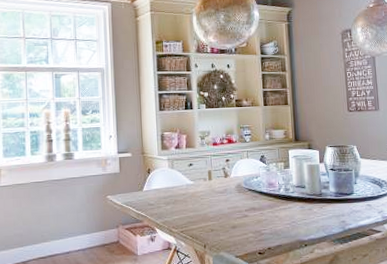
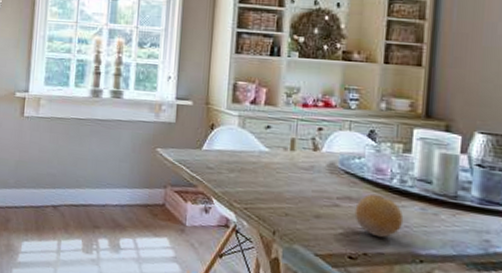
fruit: none [258,202,291,234] -> present [354,193,404,238]

